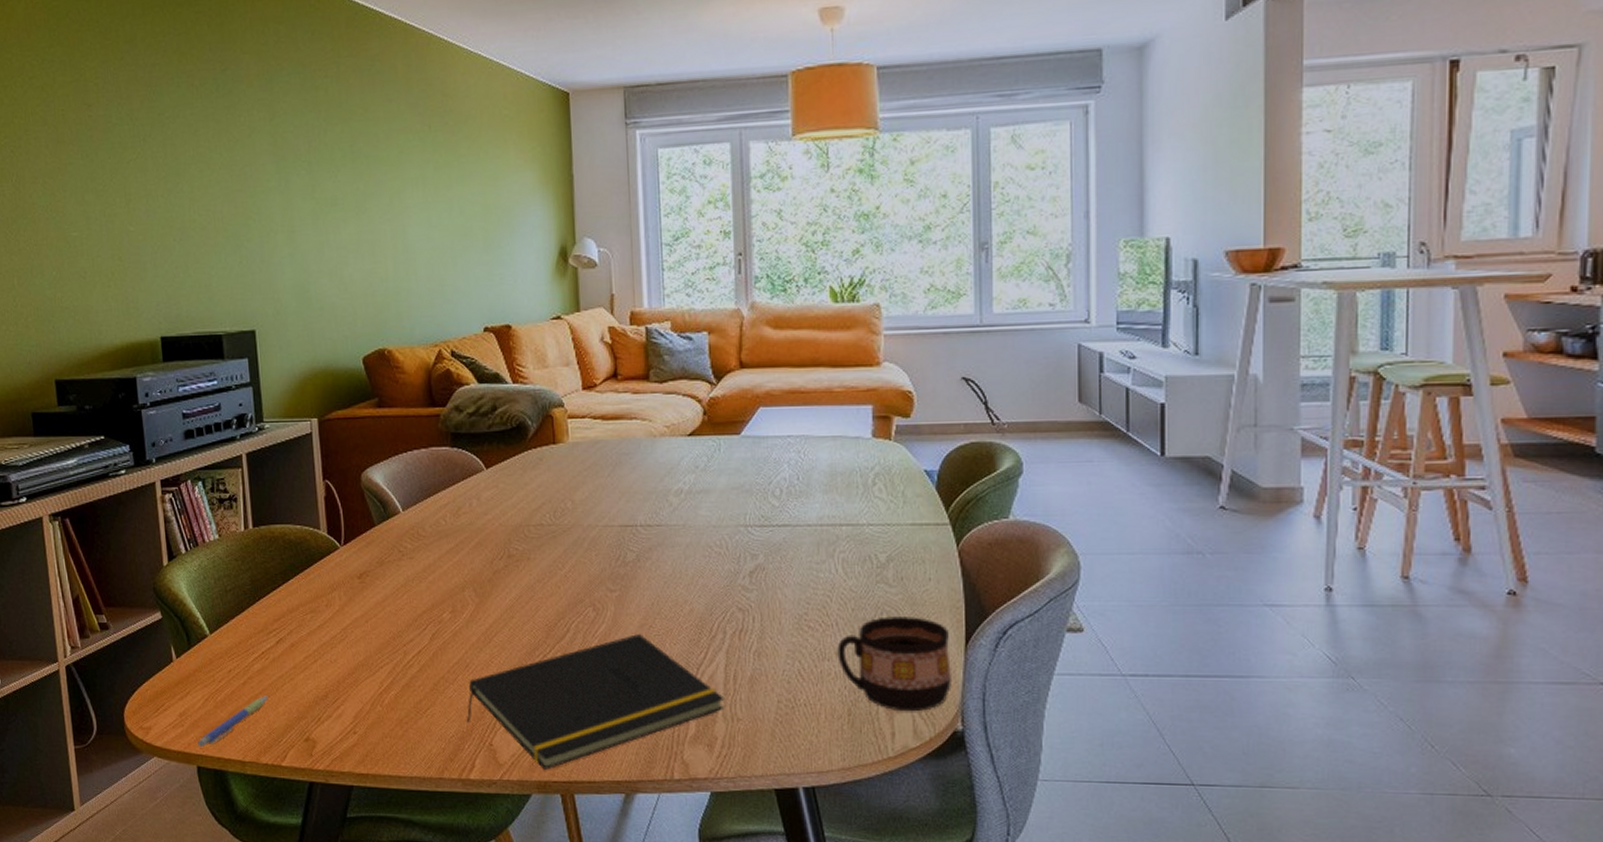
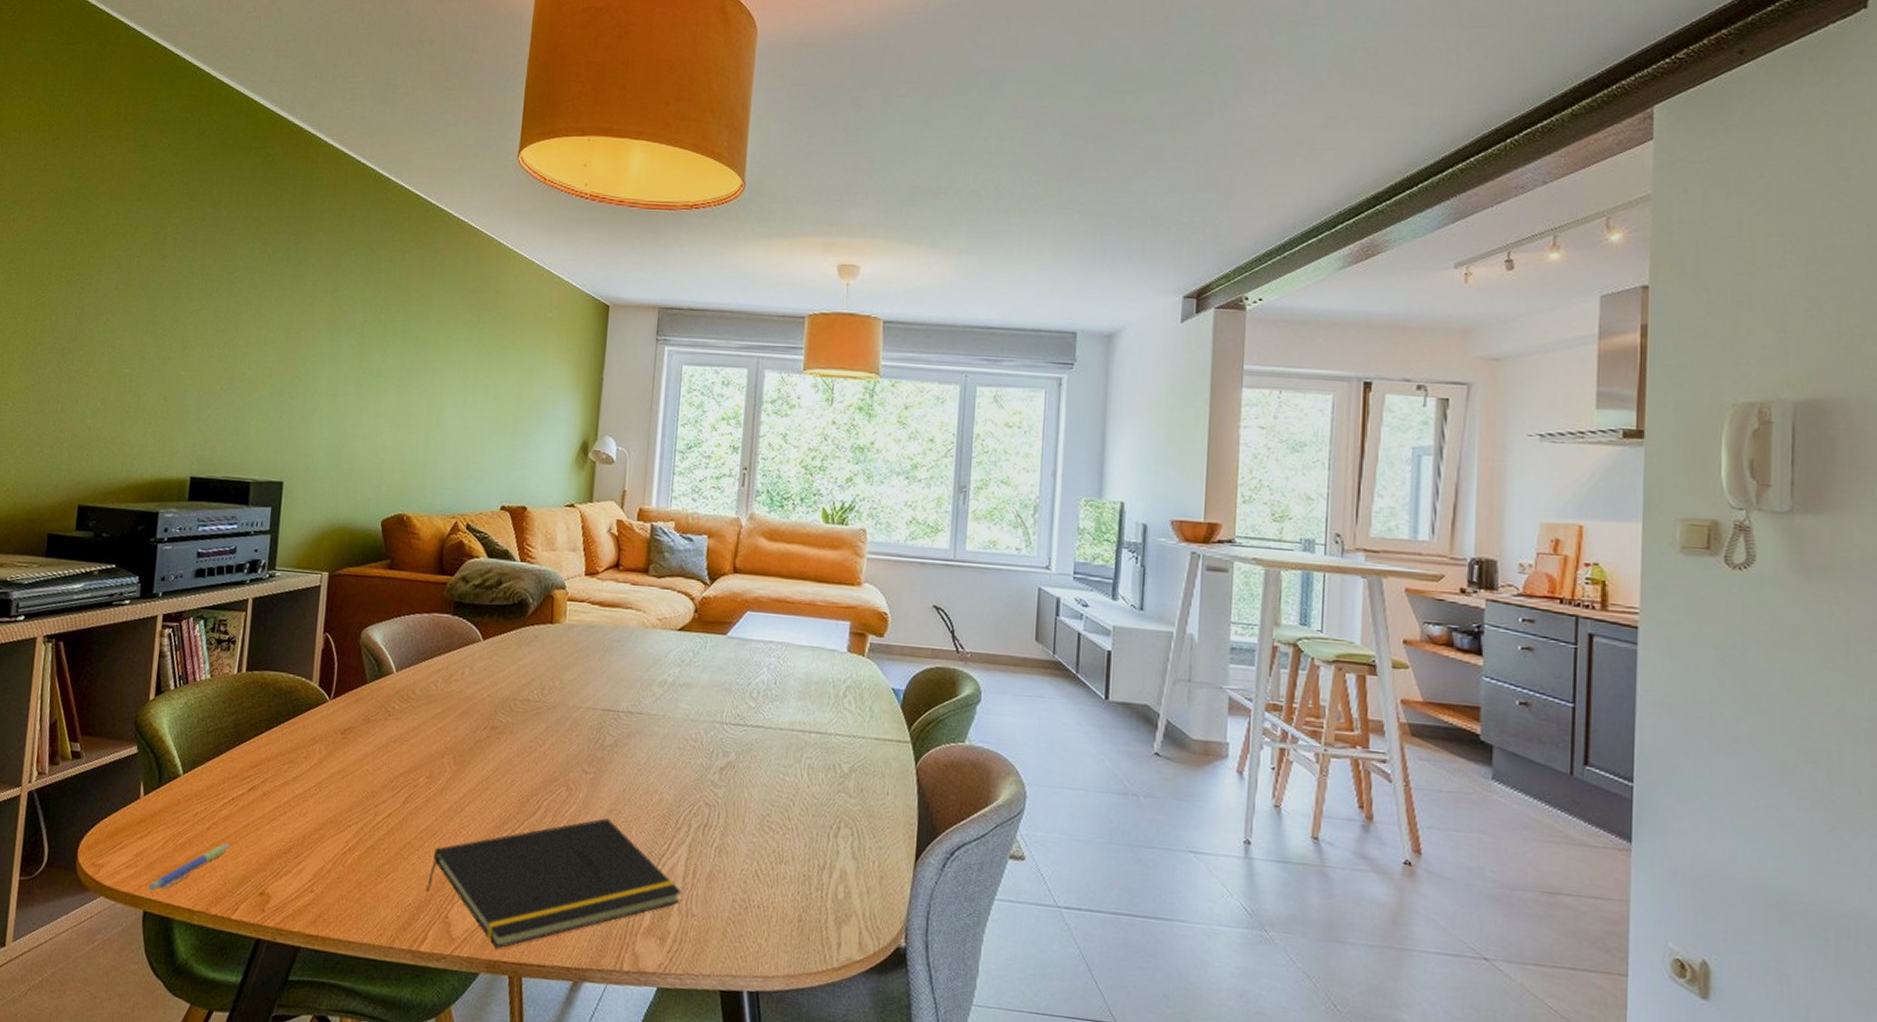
cup: present [837,616,951,712] -> none [794,826,901,924]

